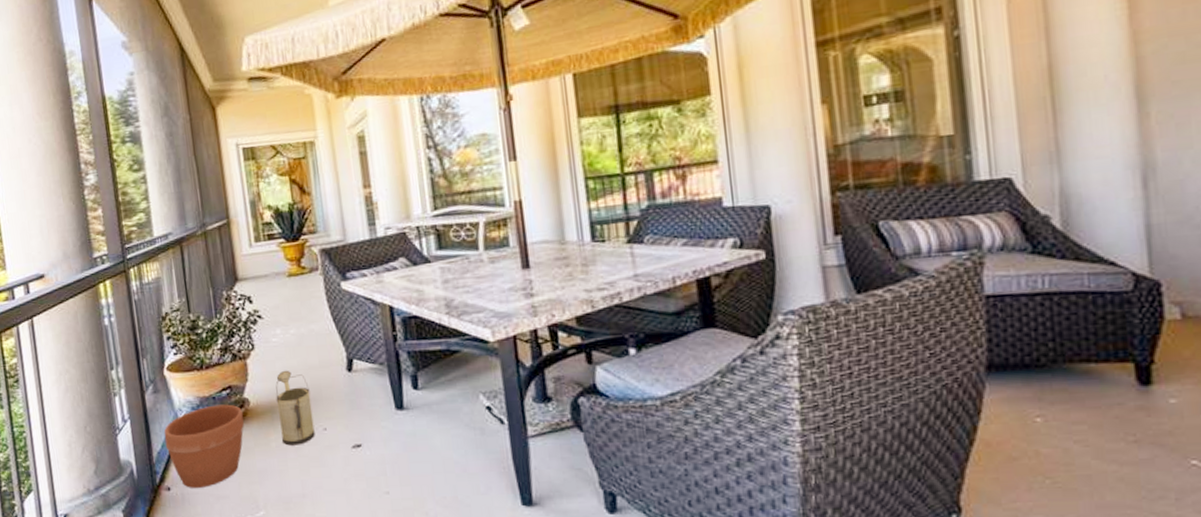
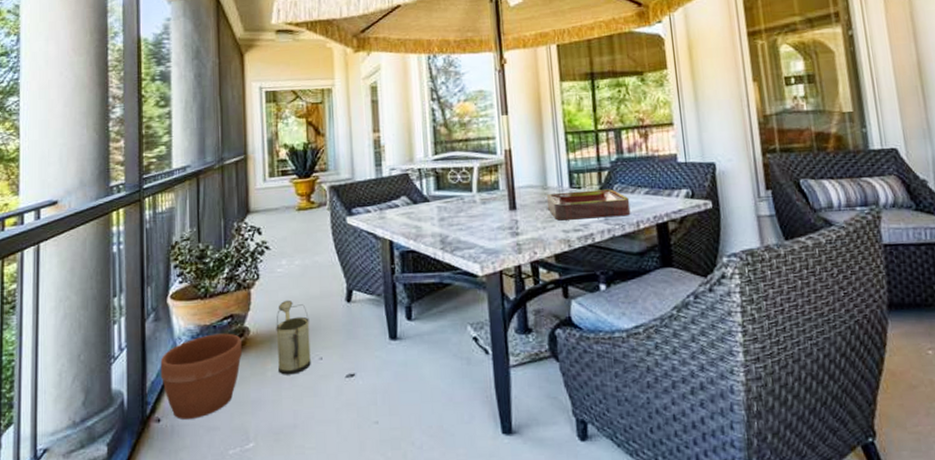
decorative tray: none [564,241,665,279] -> present [546,189,631,221]

